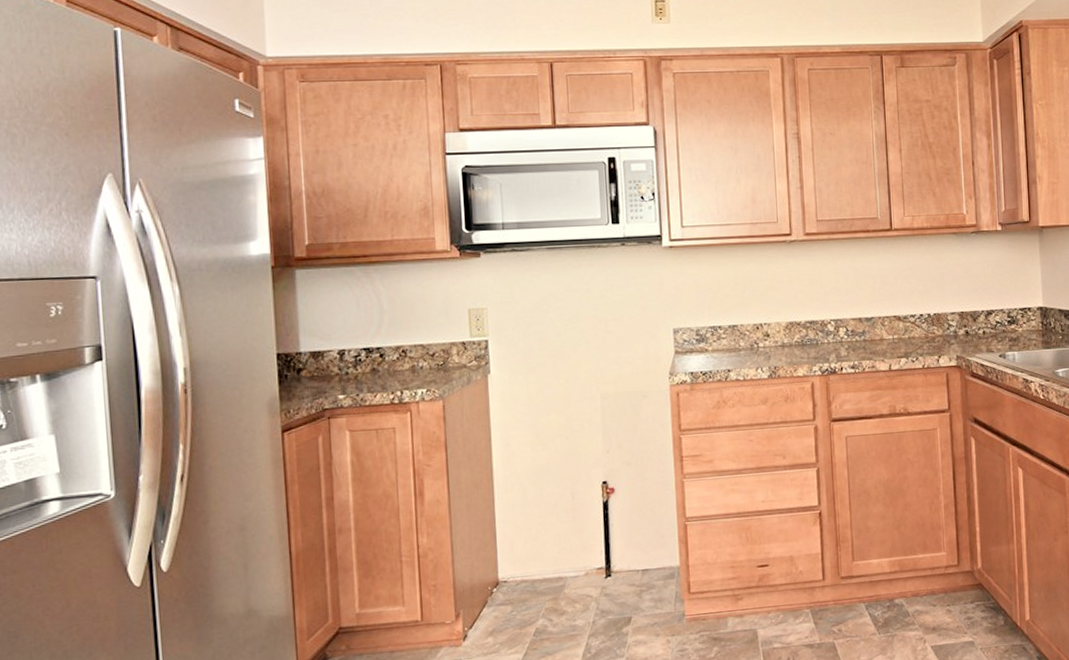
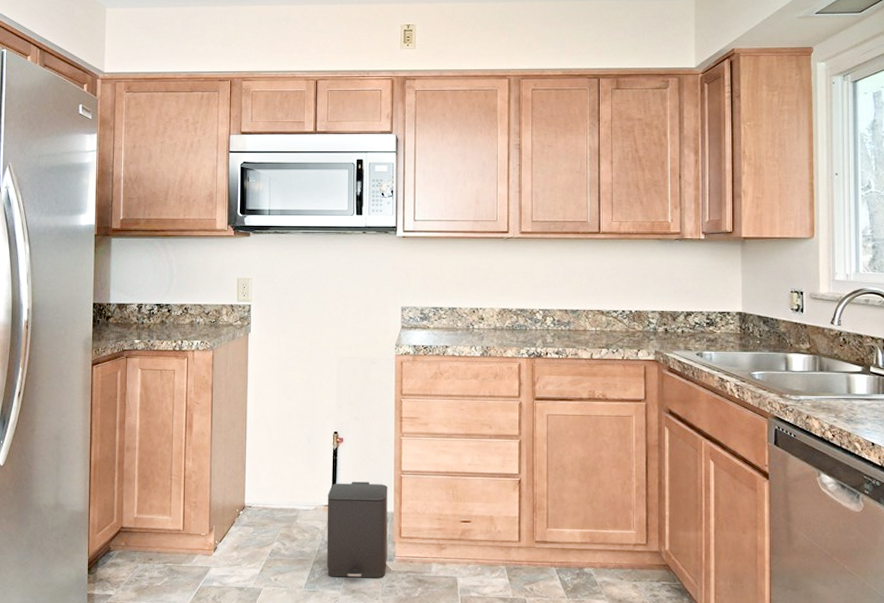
pedal bin: none [599,534,676,650] -> present [326,481,388,579]

